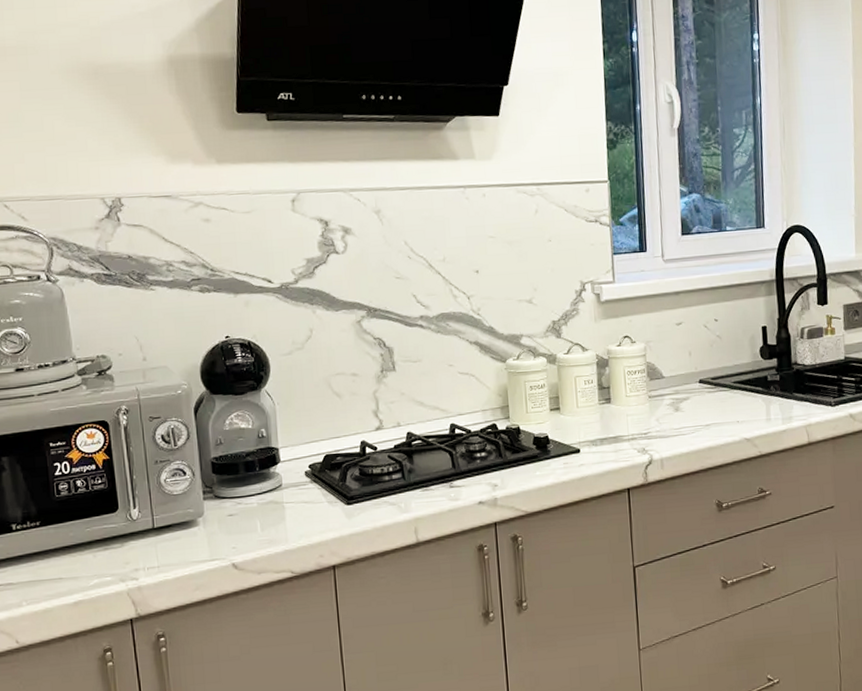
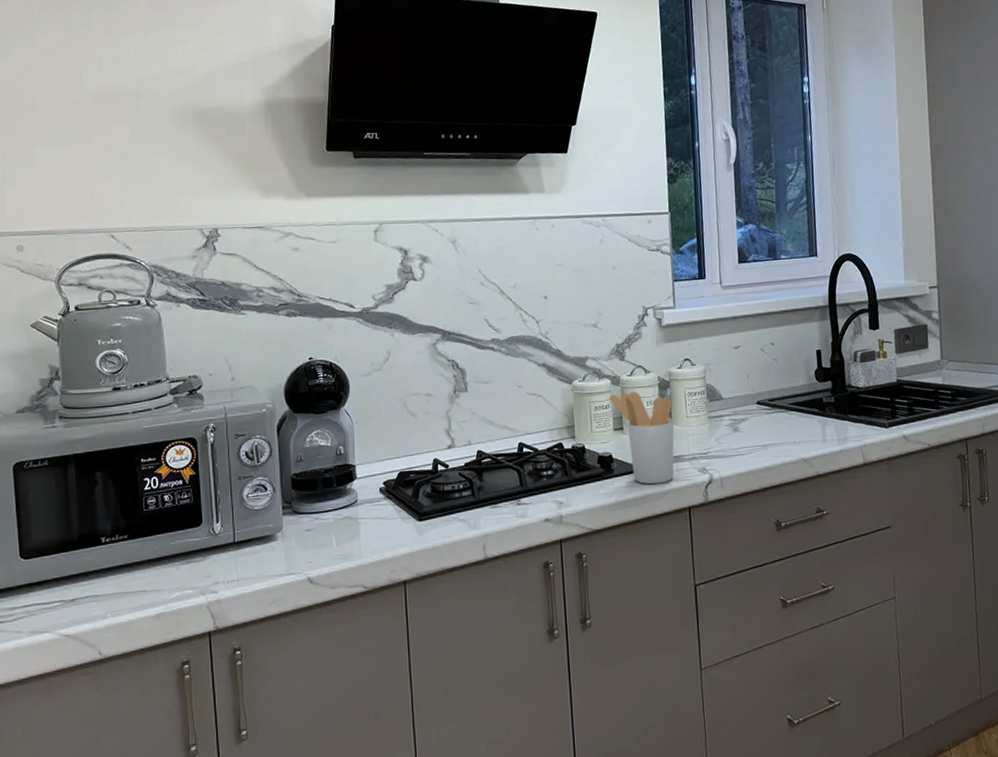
utensil holder: none [545,370,613,466] -> present [609,391,675,485]

